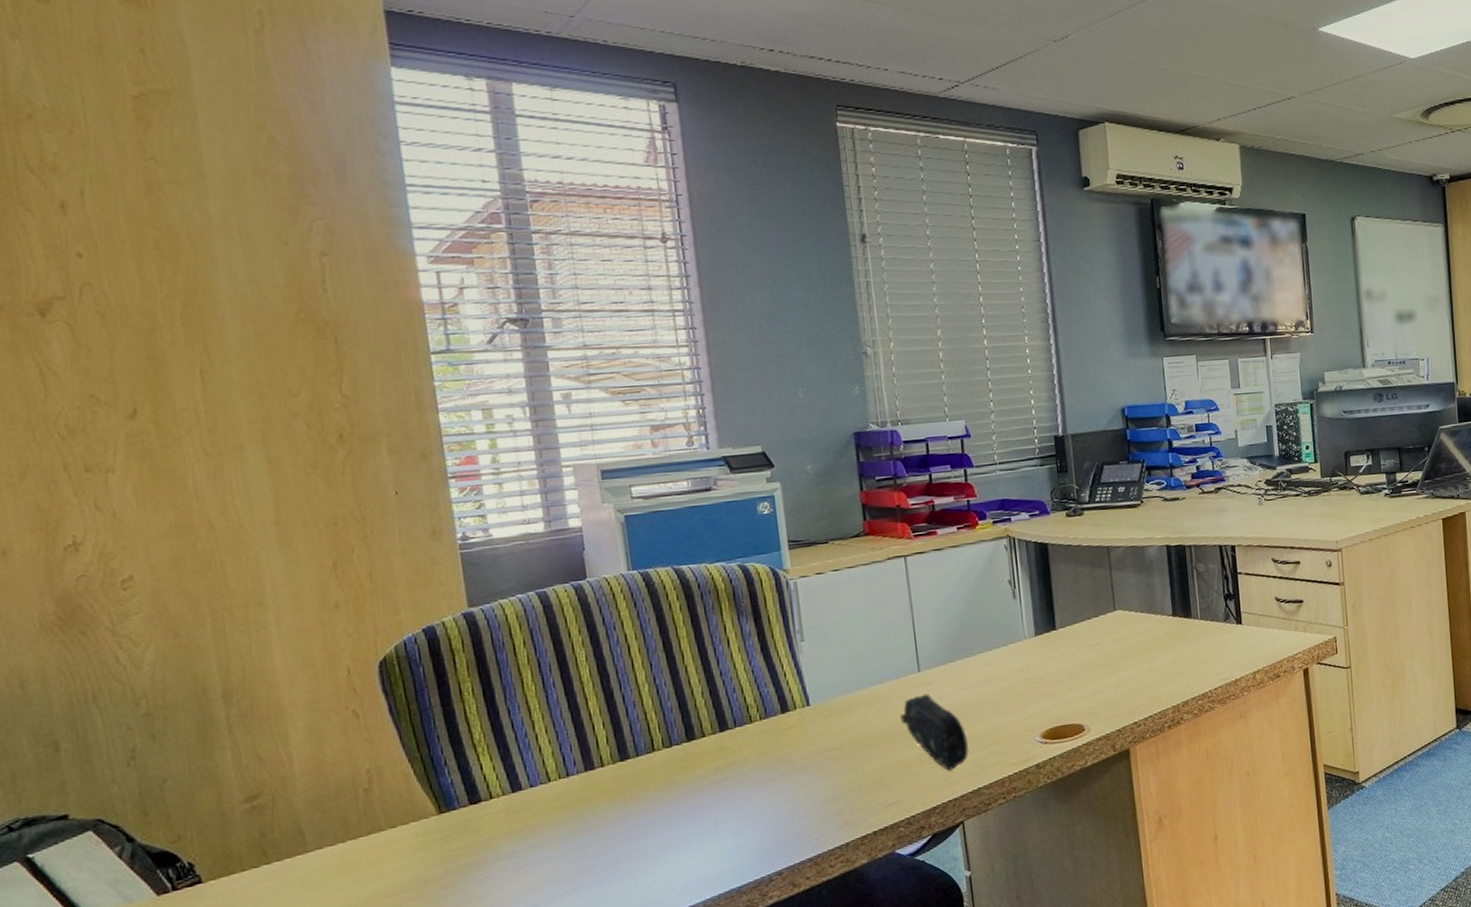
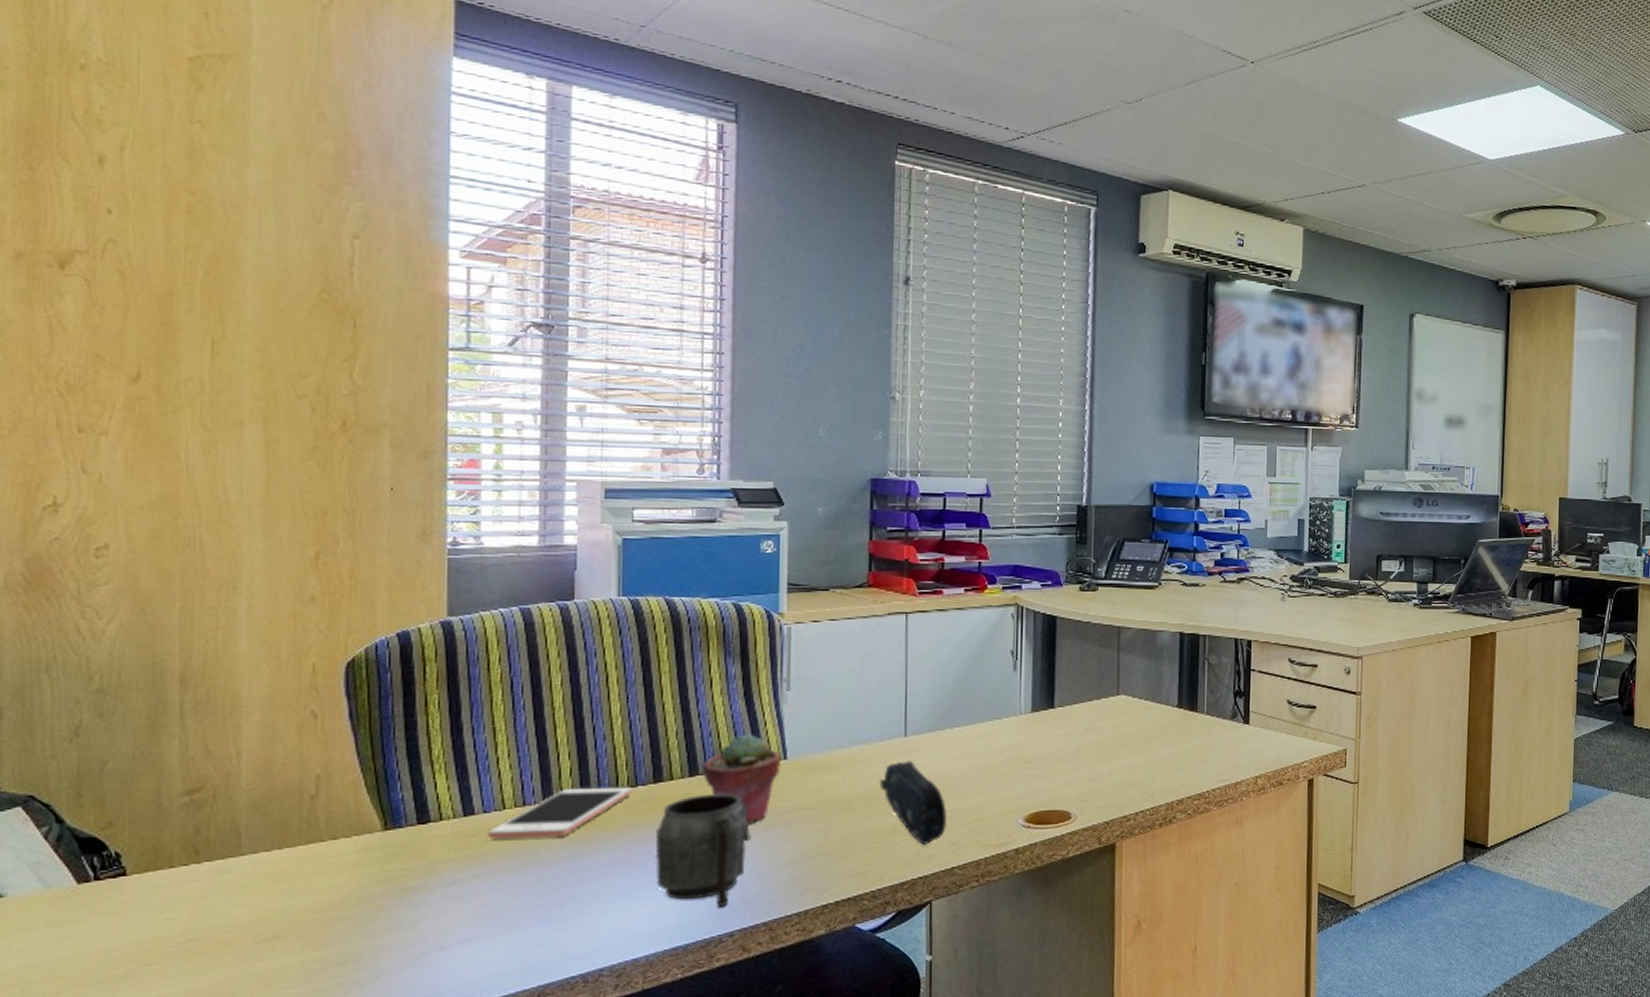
cell phone: none [538,748,668,811] -> present [489,786,632,840]
mug: none [696,743,786,850] -> present [655,793,751,908]
potted succulent: none [731,686,806,771] -> present [702,734,782,825]

